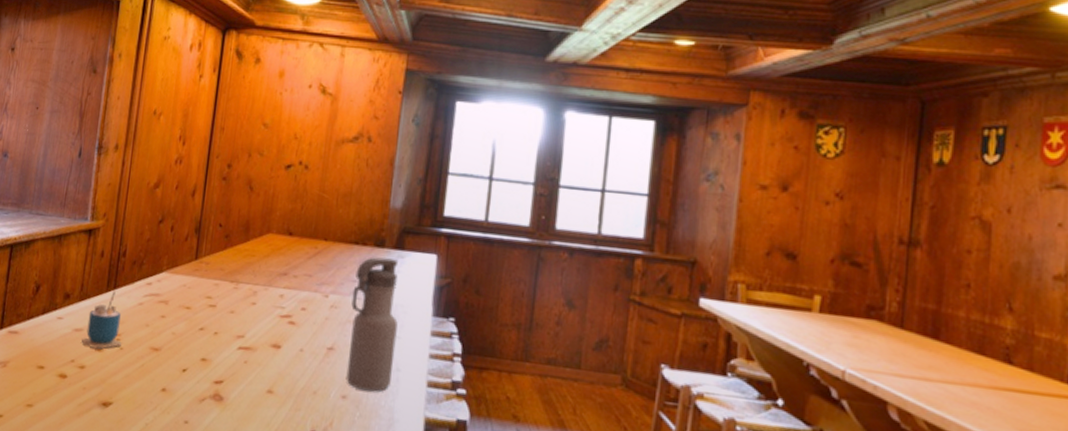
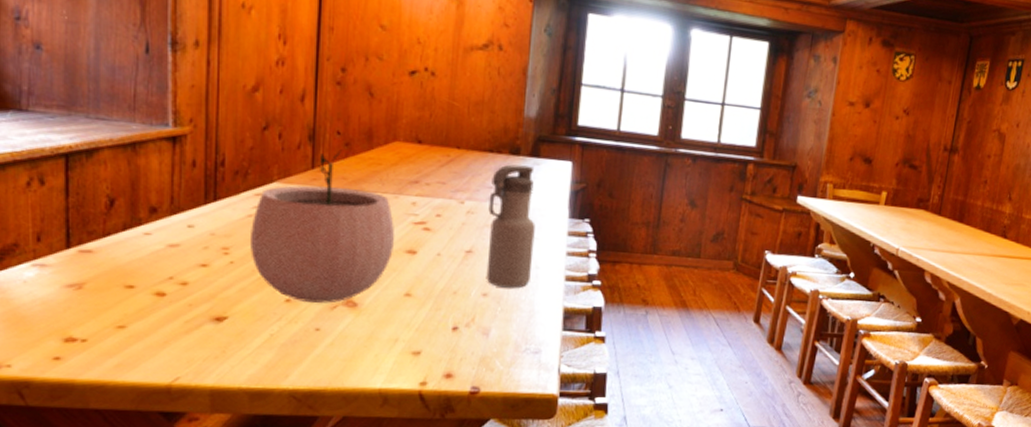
cup: present [80,290,122,349] -> none [178,203,231,264]
plant pot: none [137,241,263,395] -> present [250,149,395,303]

